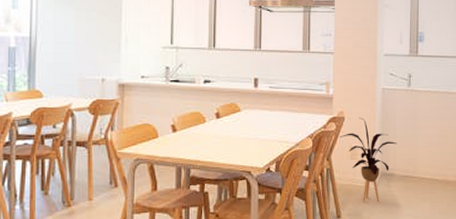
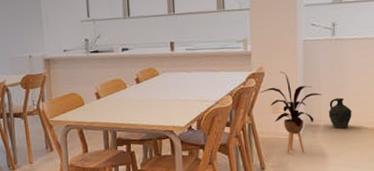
ceramic jug: none [402,148,424,179] -> present [328,97,352,129]

